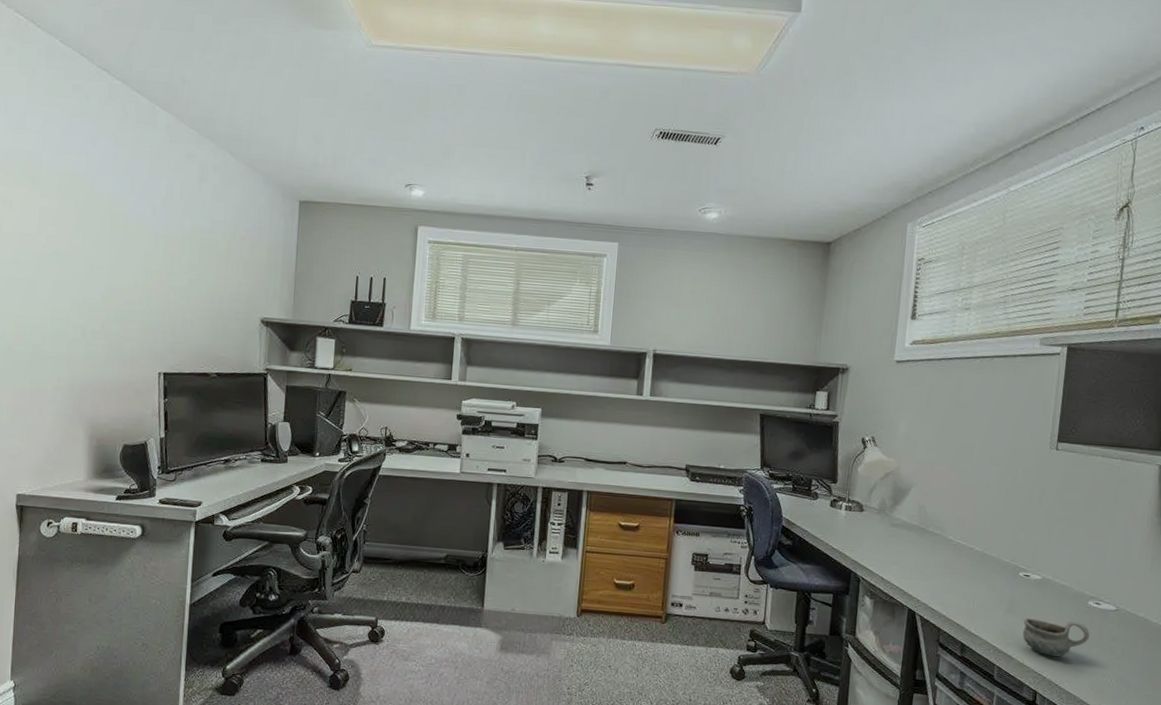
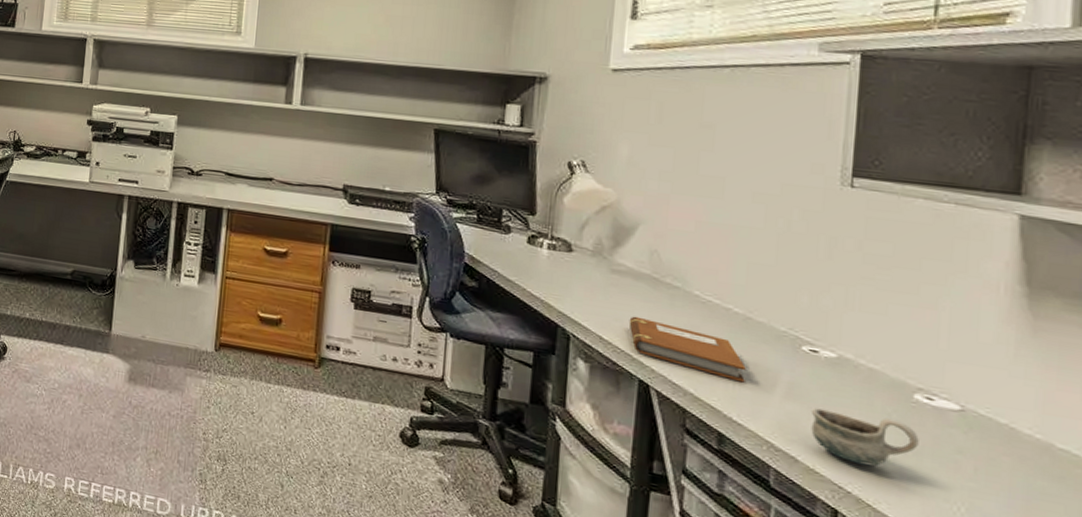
notebook: none [902,559,982,604] -> present [629,316,746,383]

